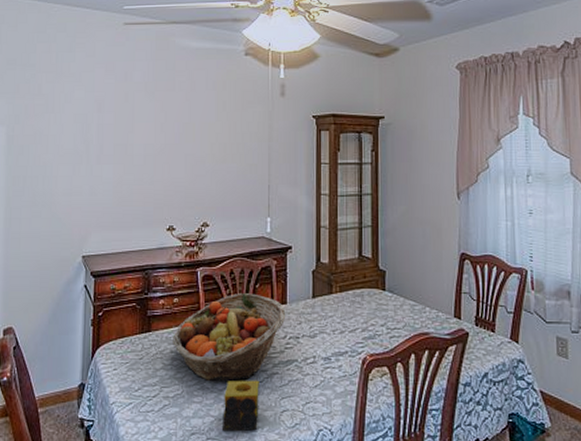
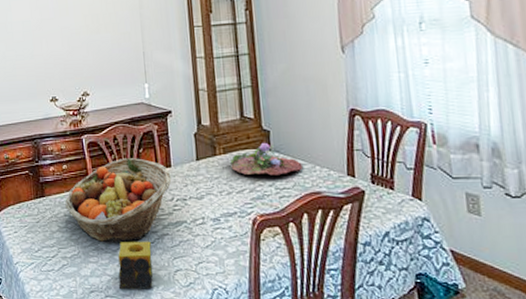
potted flower: none [346,282,413,316] -> present [230,142,302,176]

